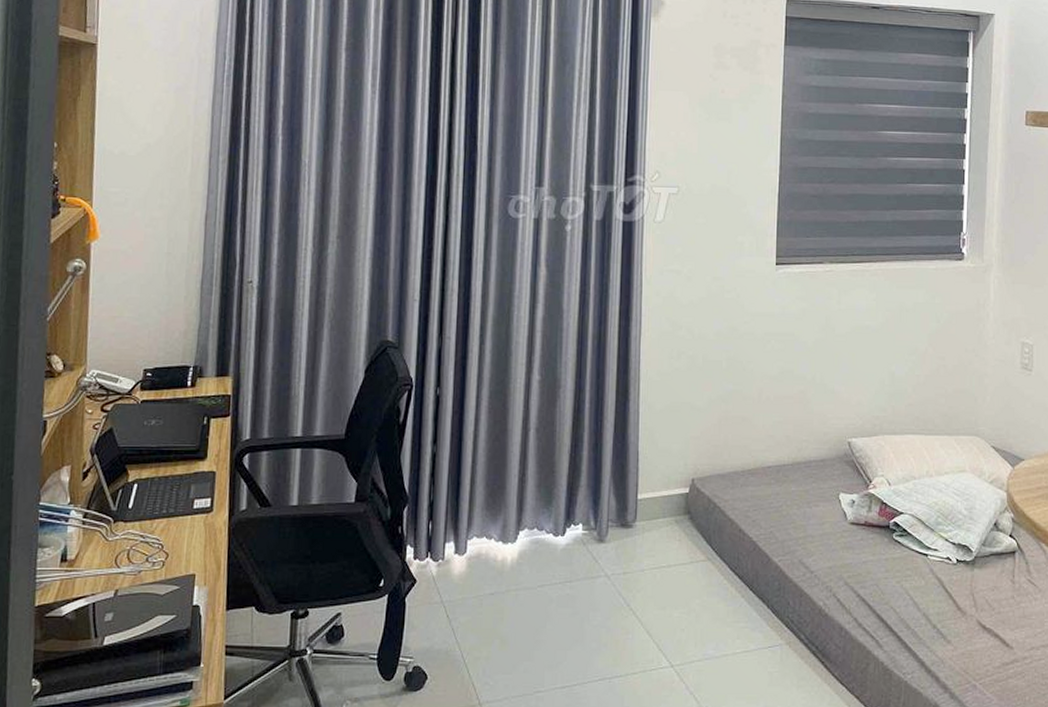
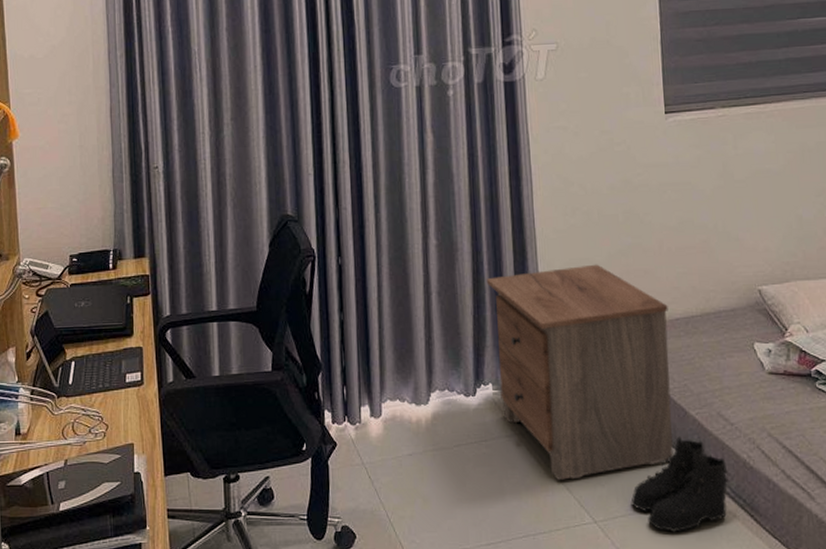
nightstand: none [586,409,762,623] -> present [486,264,673,480]
boots: none [708,582,805,678] -> present [630,436,730,533]

